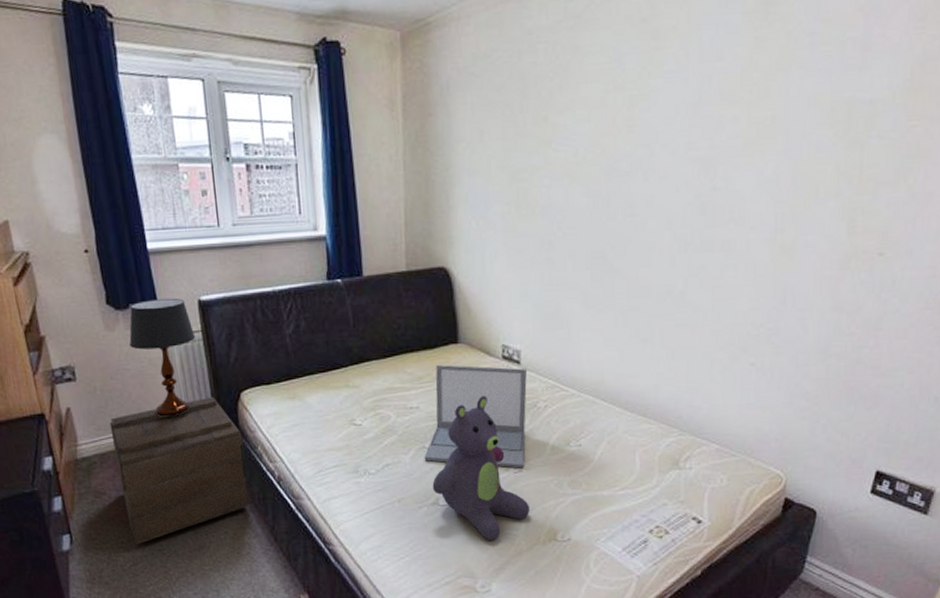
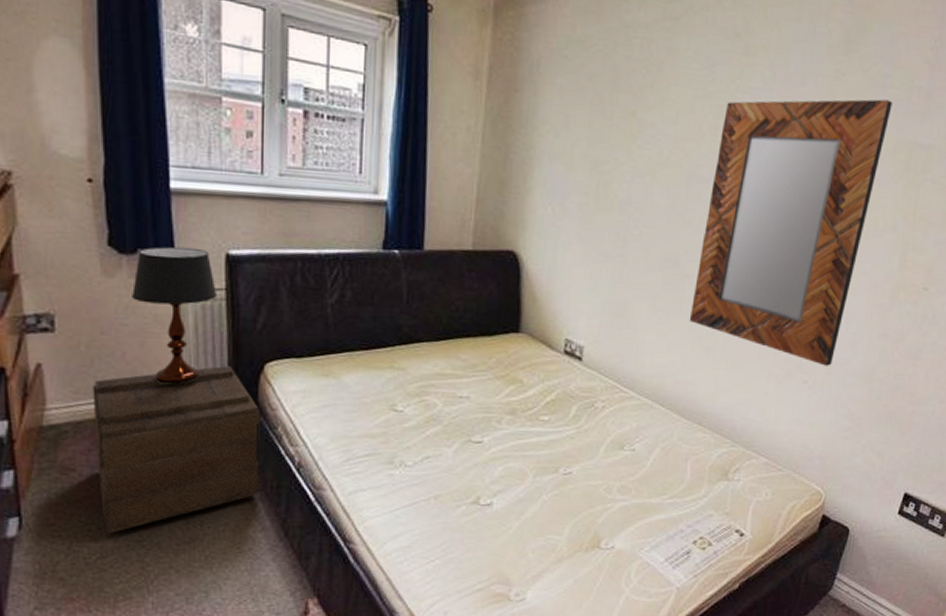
laptop: present [424,365,527,468] -> none [468,354,588,470]
stuffed bear: present [432,396,530,540] -> none [474,390,576,545]
home mirror: none [622,58,824,346] -> present [689,99,893,366]

